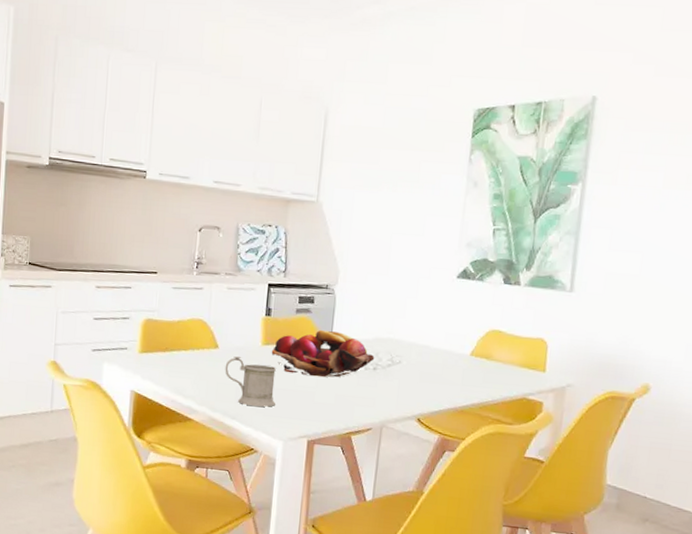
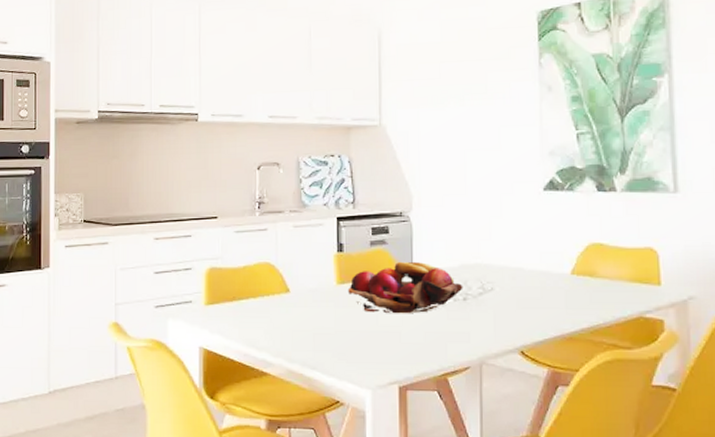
mug: present [225,356,276,407] -> none [299,300,358,353]

